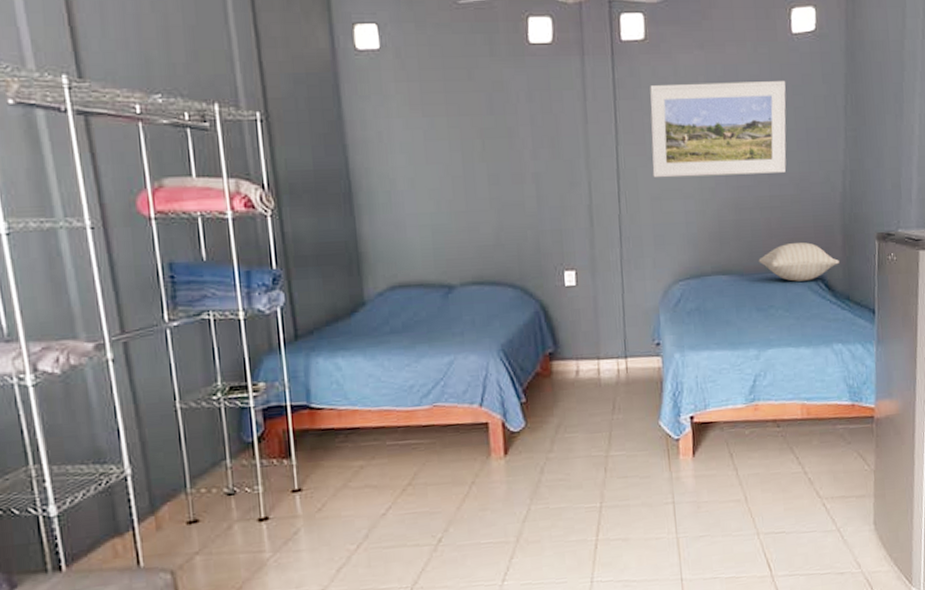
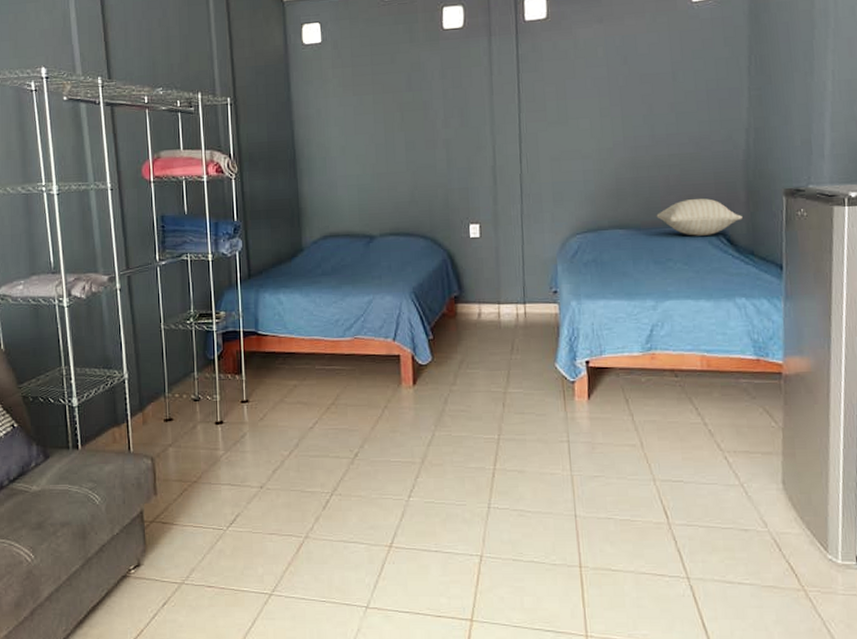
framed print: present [650,81,787,178] -> none [551,47,686,141]

